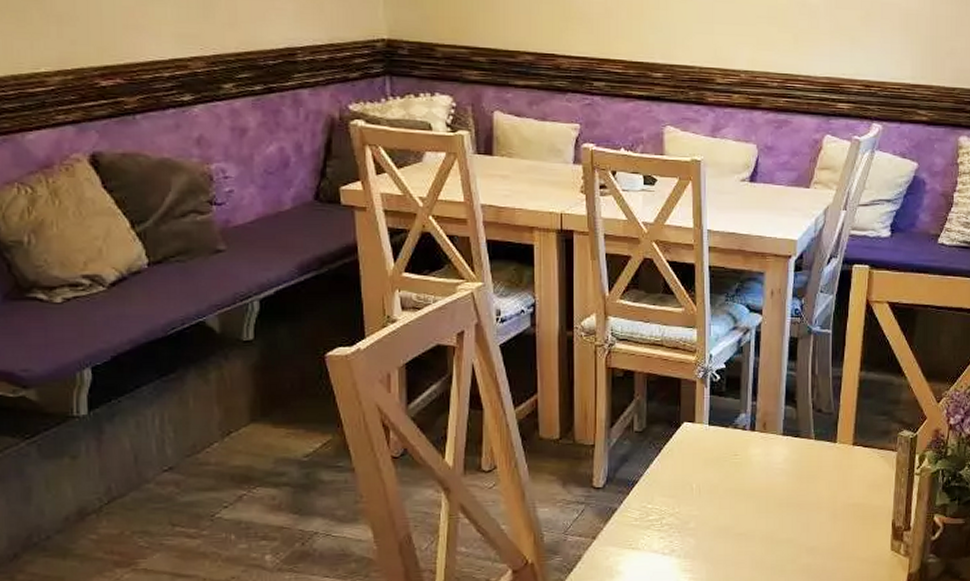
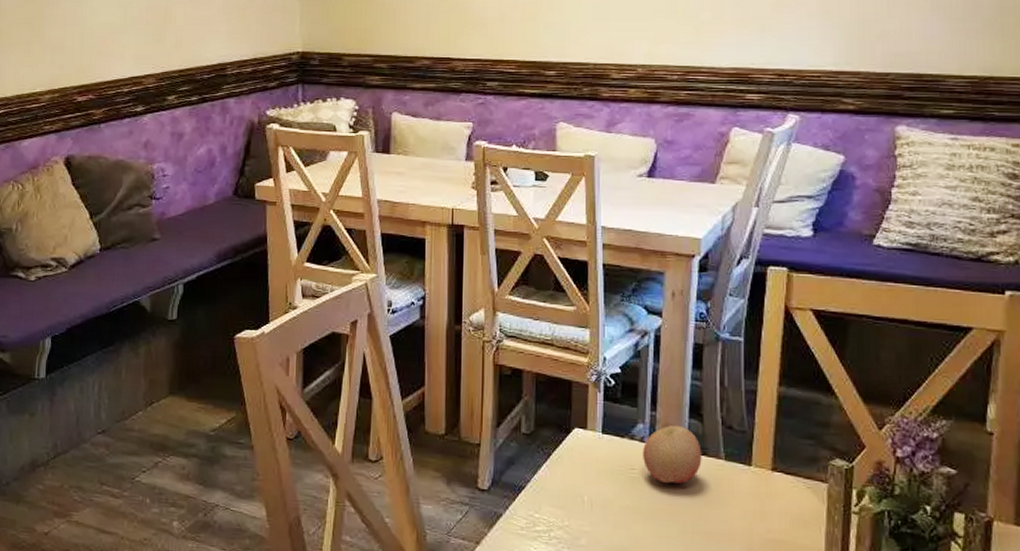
fruit: none [745,412,796,466] -> present [643,424,702,484]

